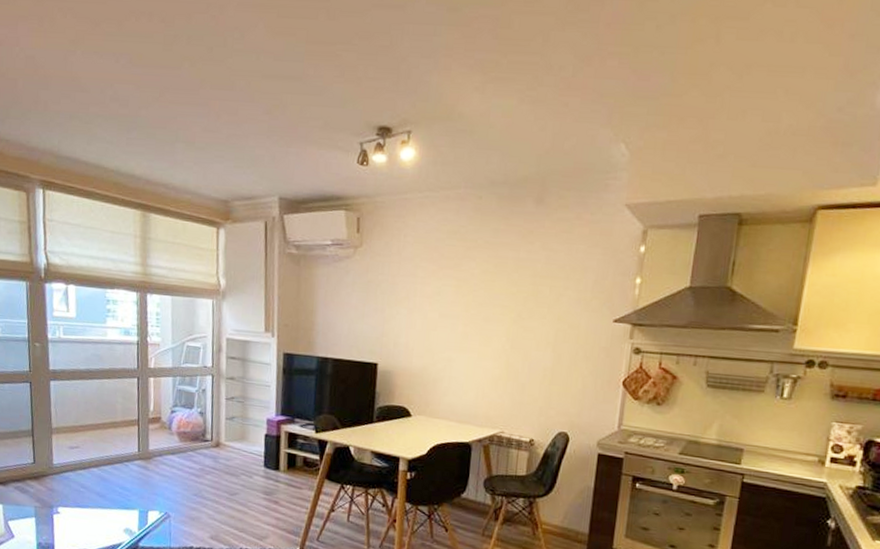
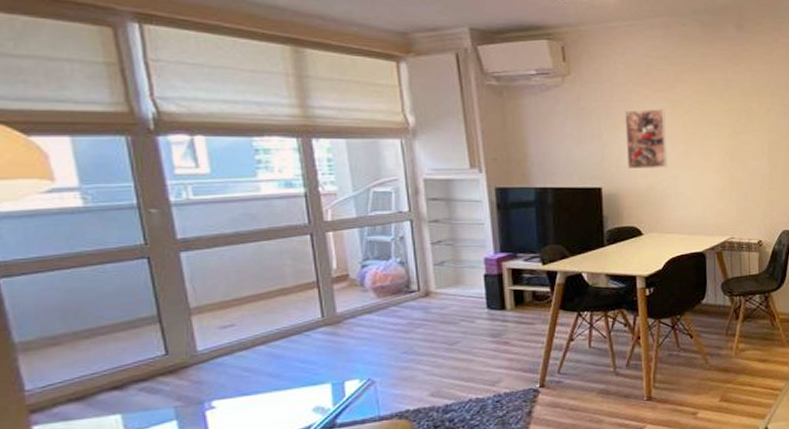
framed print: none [405,286,449,350] -> present [625,109,668,168]

